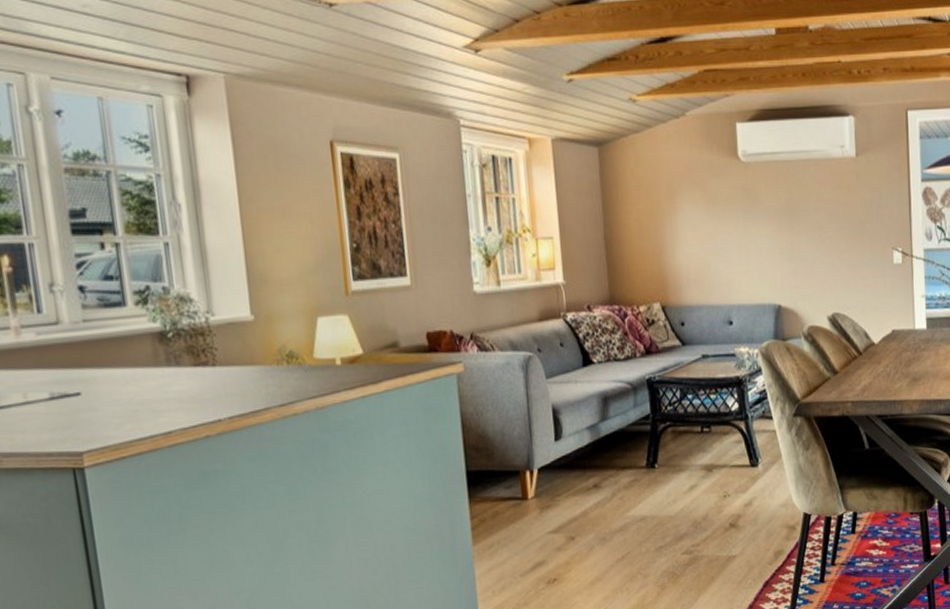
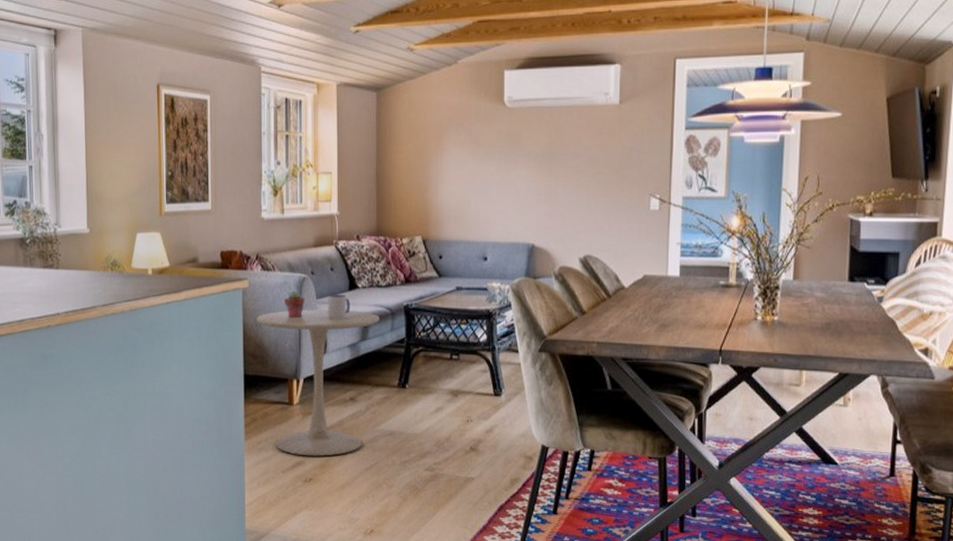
side table: none [476,388,620,555] -> present [256,309,380,457]
potted succulent: none [508,371,533,402] -> present [284,290,305,318]
mug: none [559,372,586,400] -> present [328,295,351,319]

